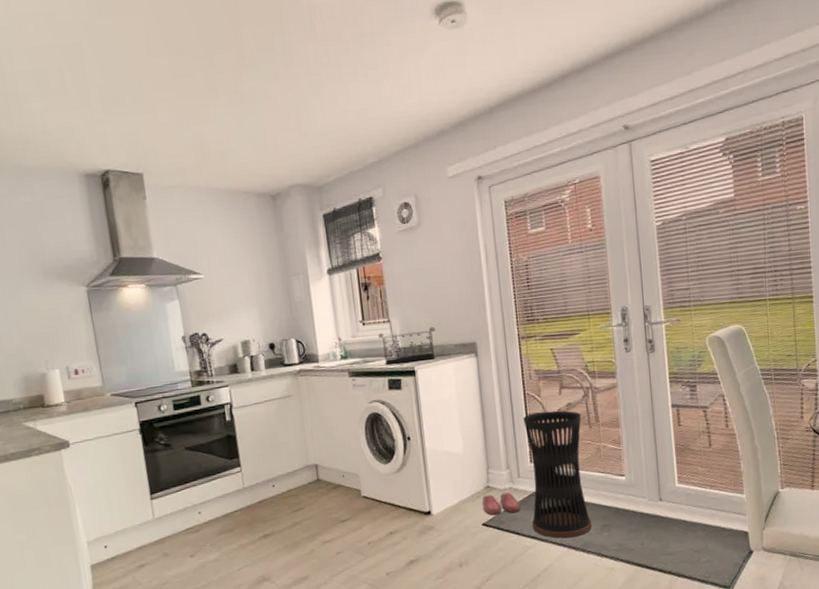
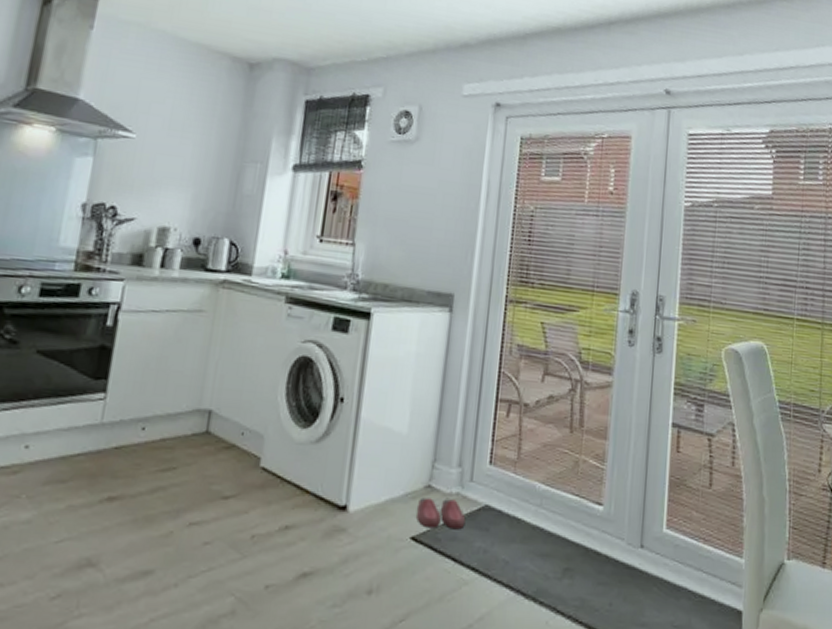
dish rack: present [378,327,436,365] -> none [336,256,408,304]
umbrella stand: present [523,410,592,538] -> none [474,399,563,579]

